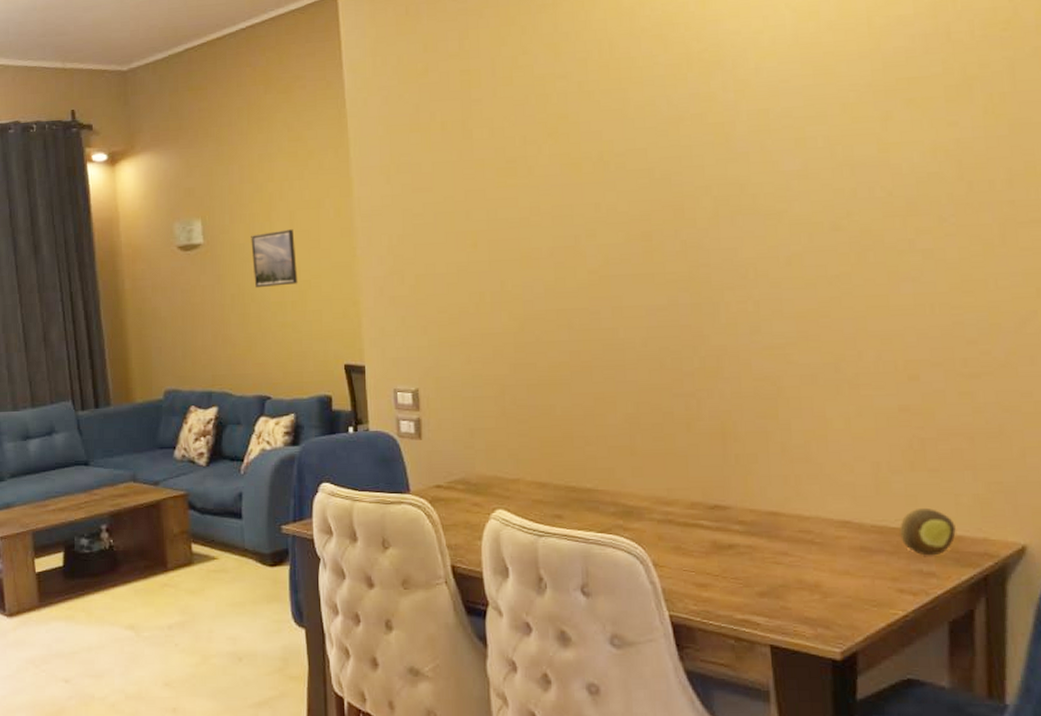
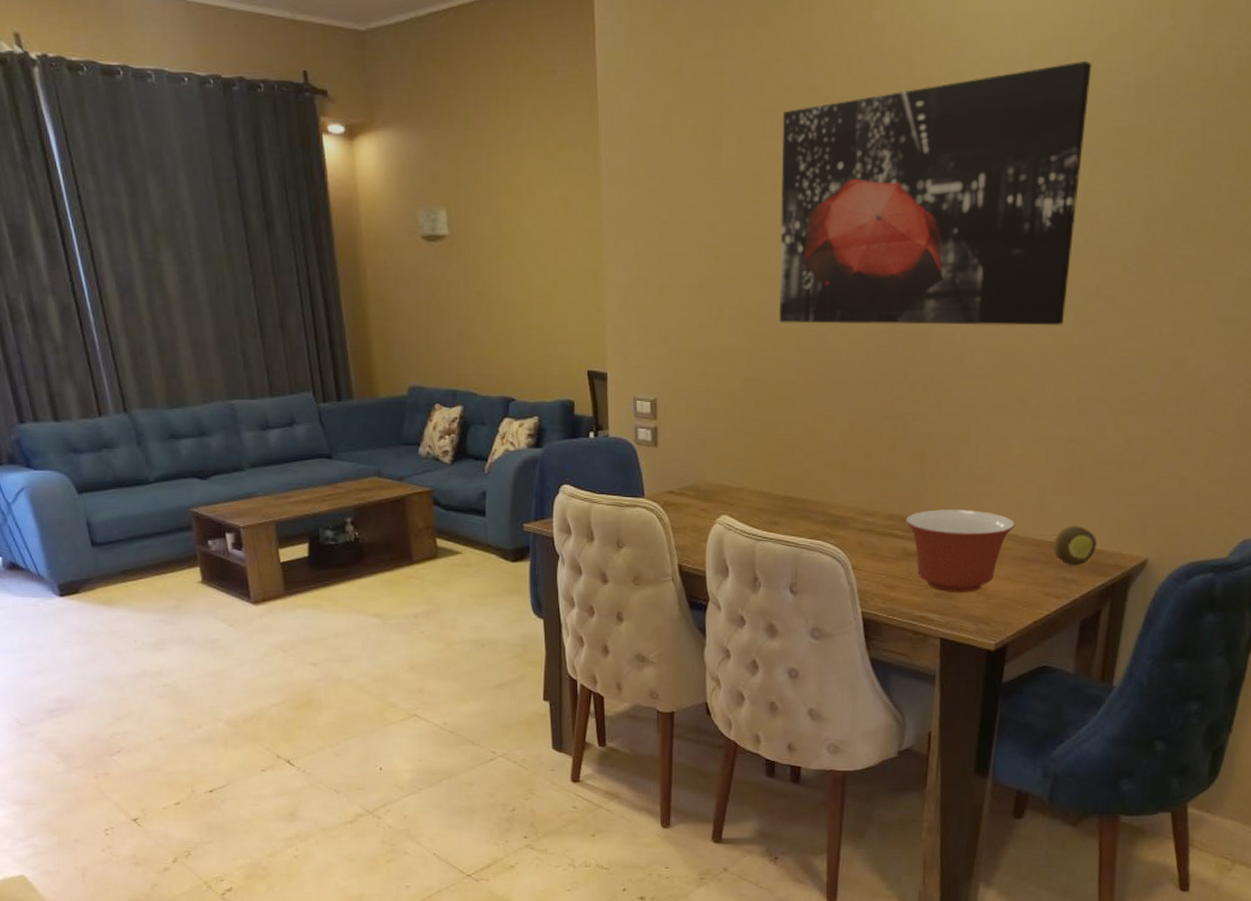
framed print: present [251,229,298,288] -> none [497,227,545,287]
wall art: none [534,18,876,304] -> present [778,60,1092,326]
mixing bowl: none [711,494,848,592] -> present [905,509,1016,593]

